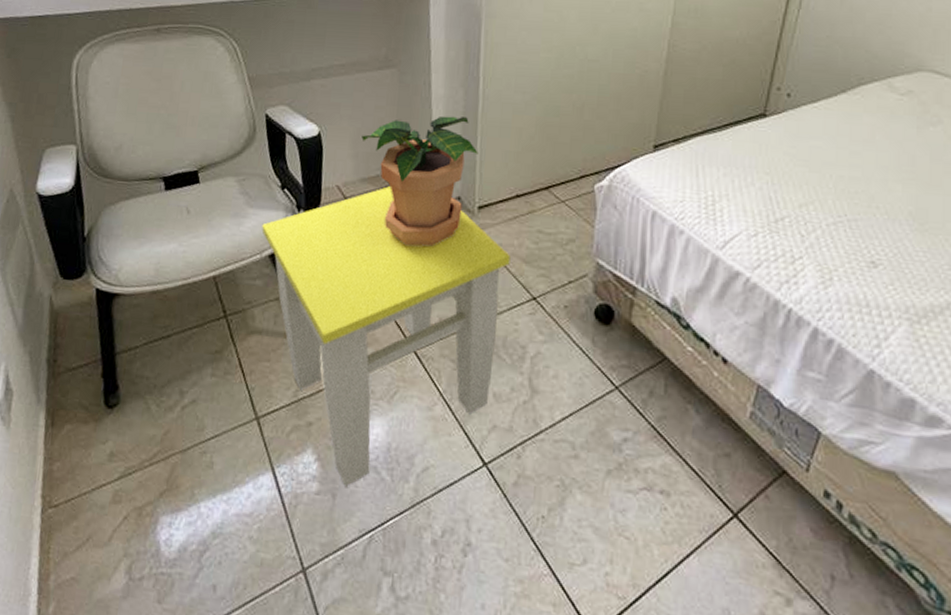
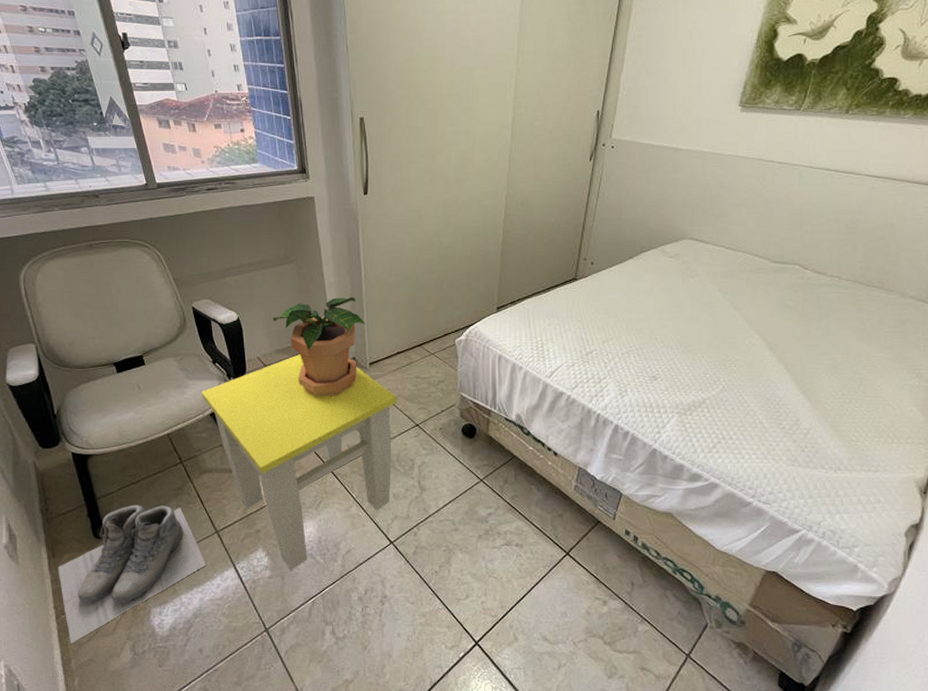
boots: none [52,367,238,551] -> present [58,504,207,643]

